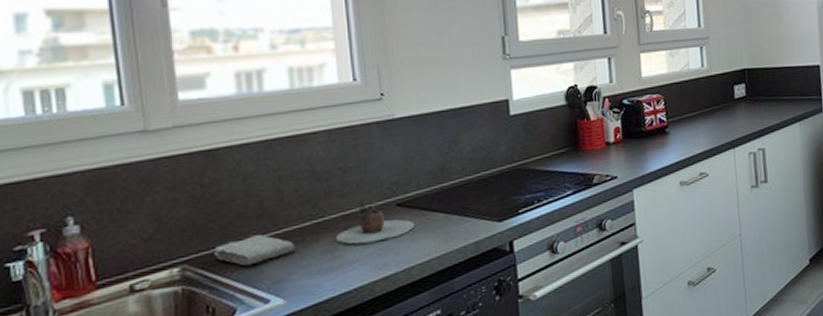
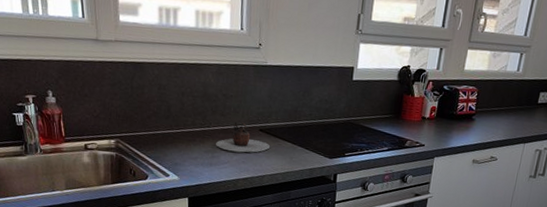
washcloth: present [215,235,294,266] -> none [137,129,188,149]

